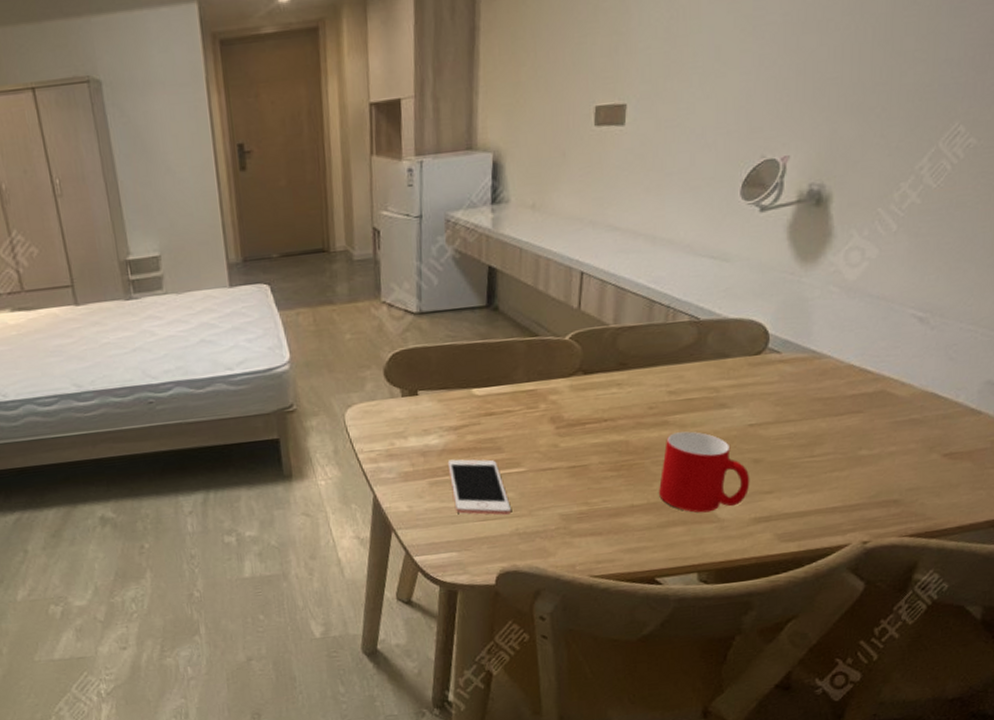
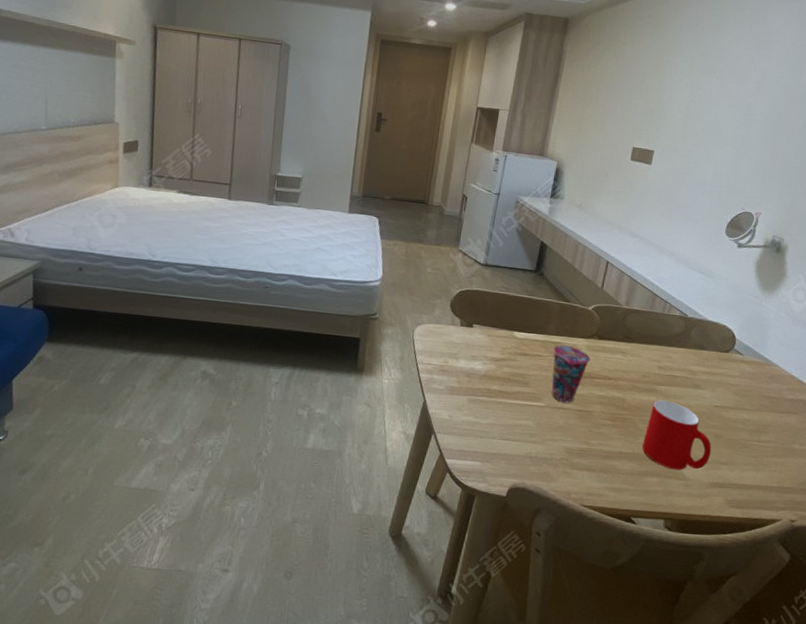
cell phone: present [447,459,511,515] -> none [485,384,528,439]
cup: none [526,391,576,462] -> present [551,345,590,403]

